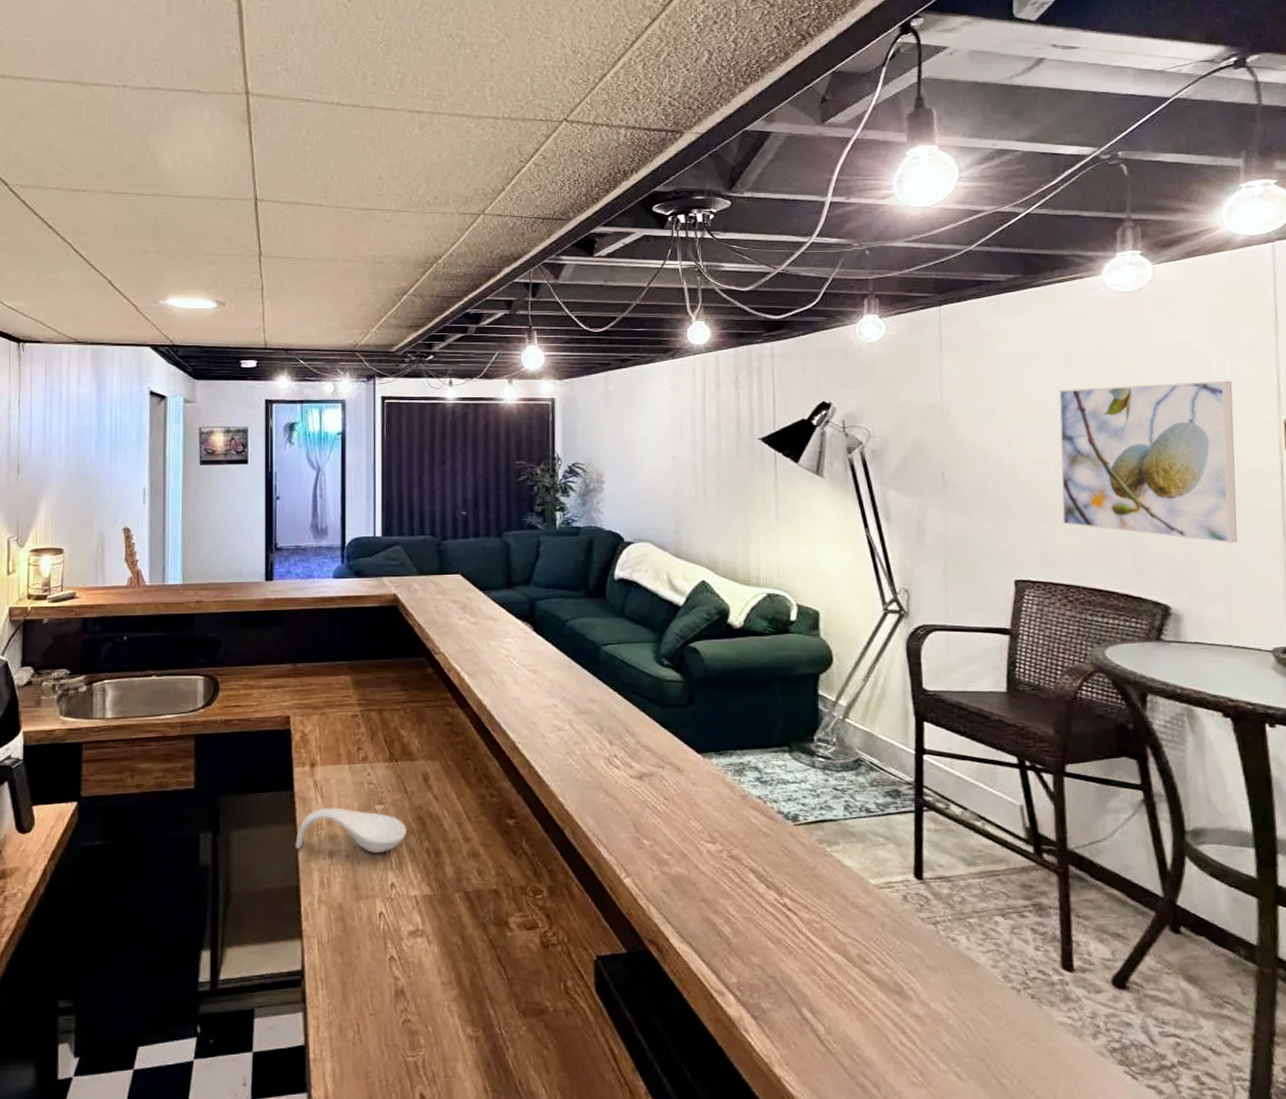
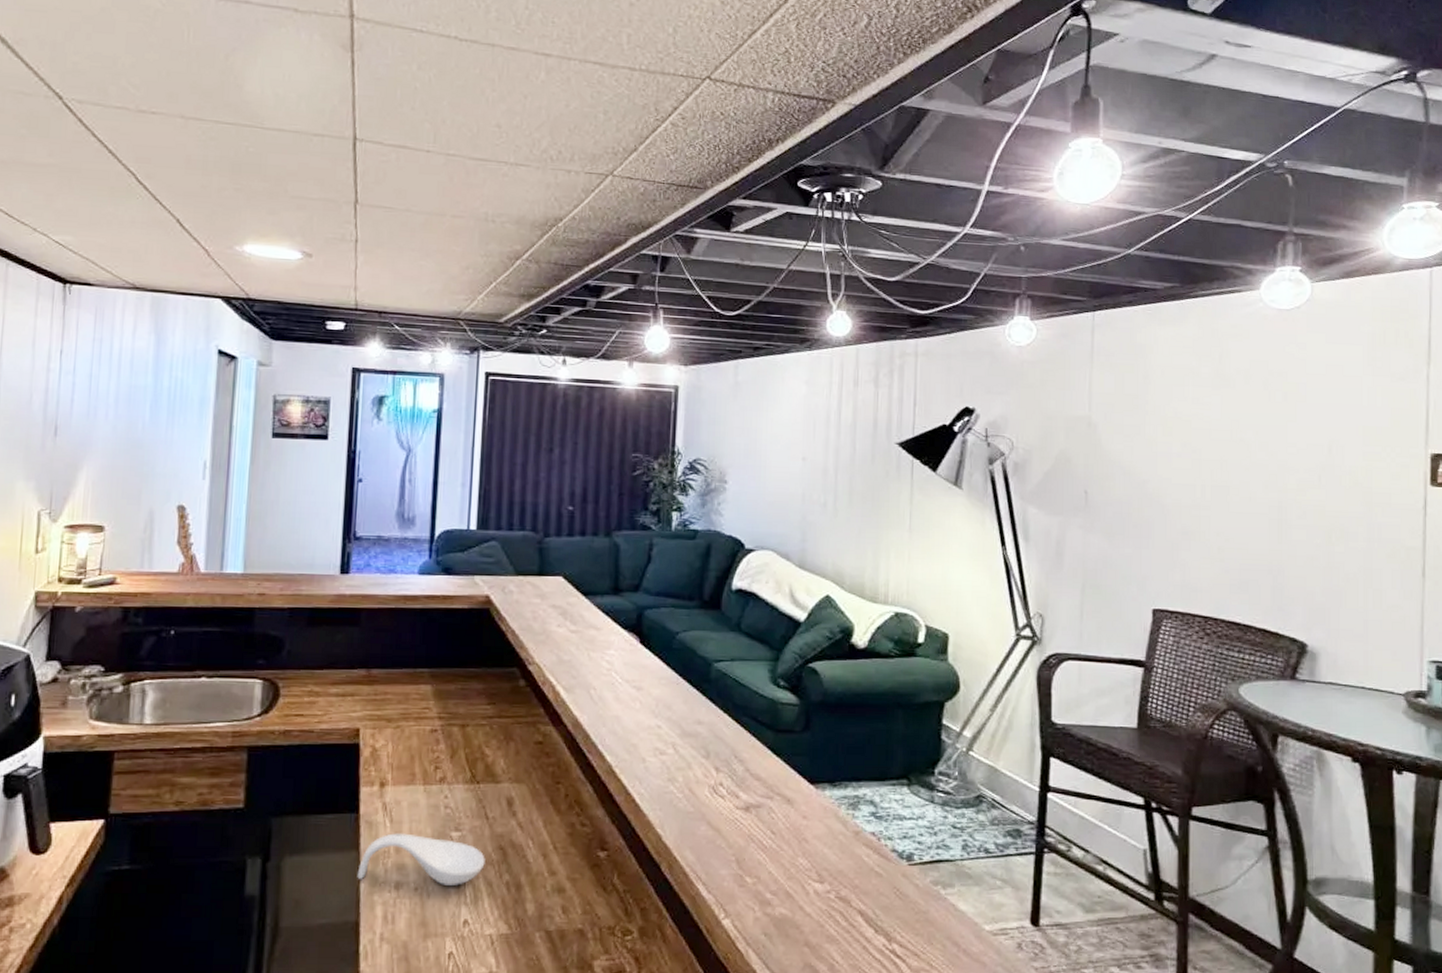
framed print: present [1059,380,1238,543] -> none [1205,408,1383,580]

